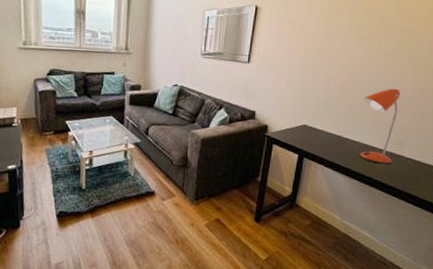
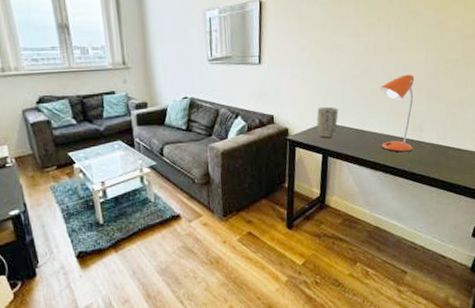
plant pot: none [296,109,320,140] -> present [317,106,339,138]

